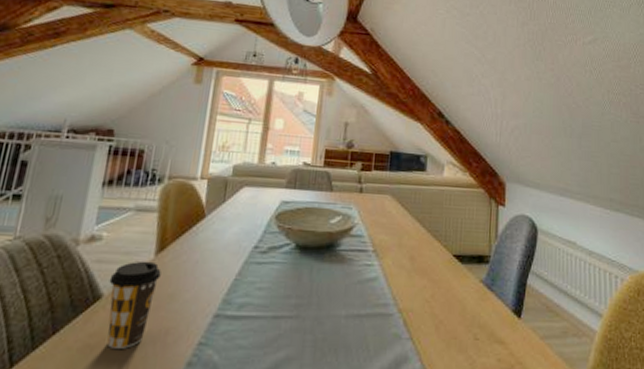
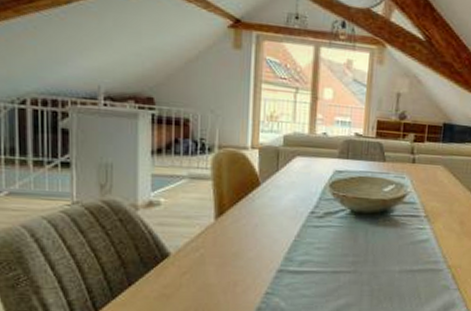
coffee cup: present [107,261,161,349] -> none [174,224,223,297]

